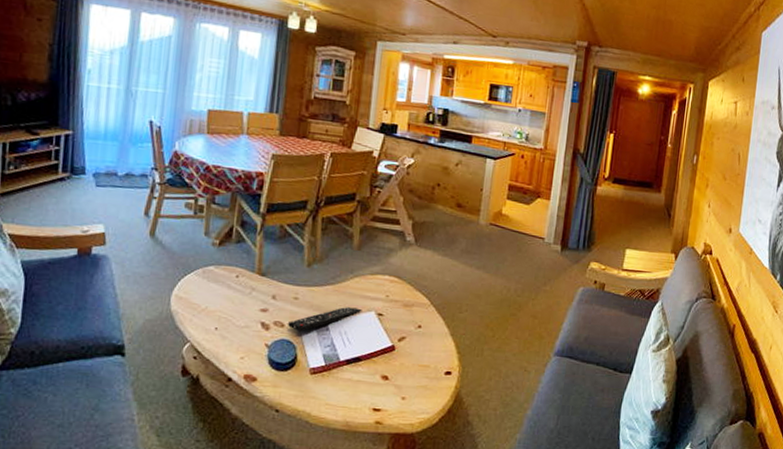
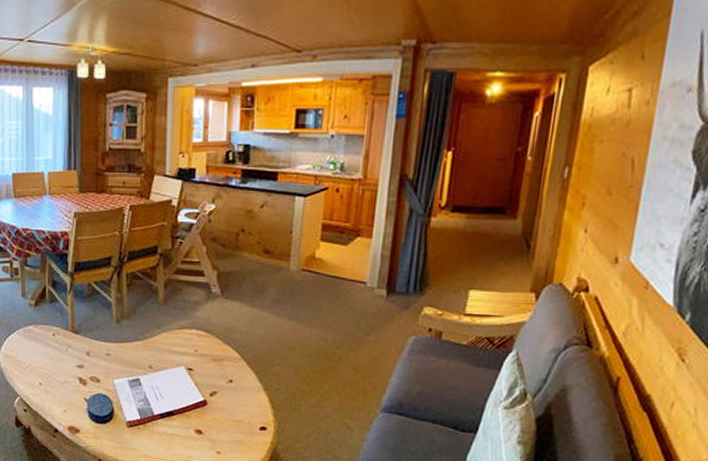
remote control: present [288,307,362,332] -> none [103,362,172,387]

